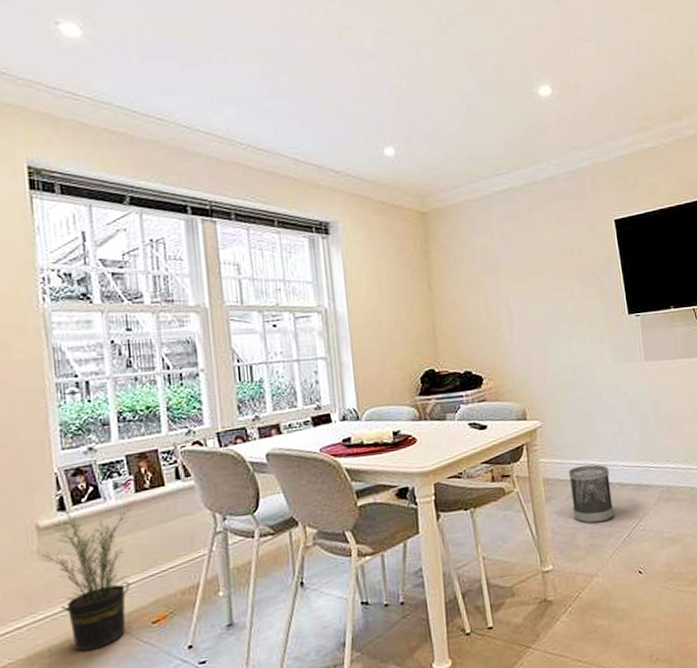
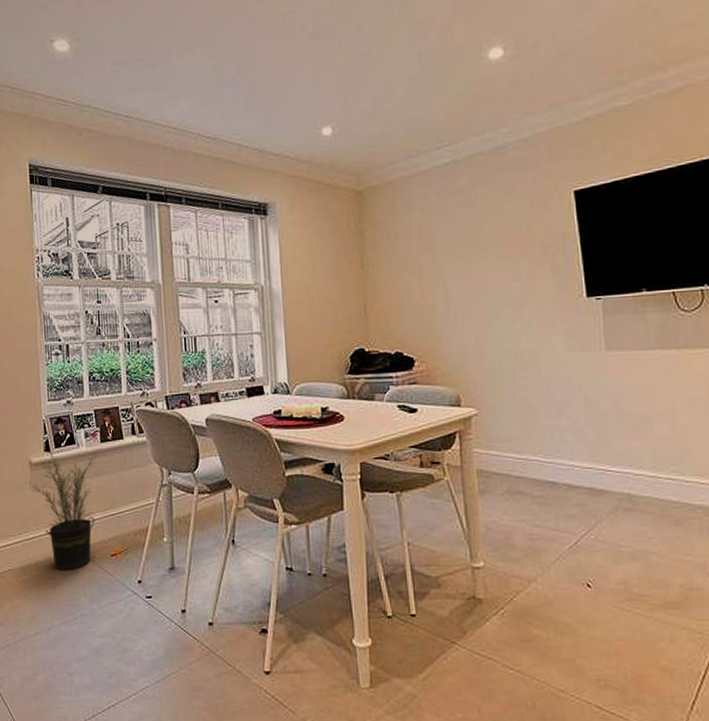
wastebasket: present [568,464,615,524] -> none [506,461,560,525]

